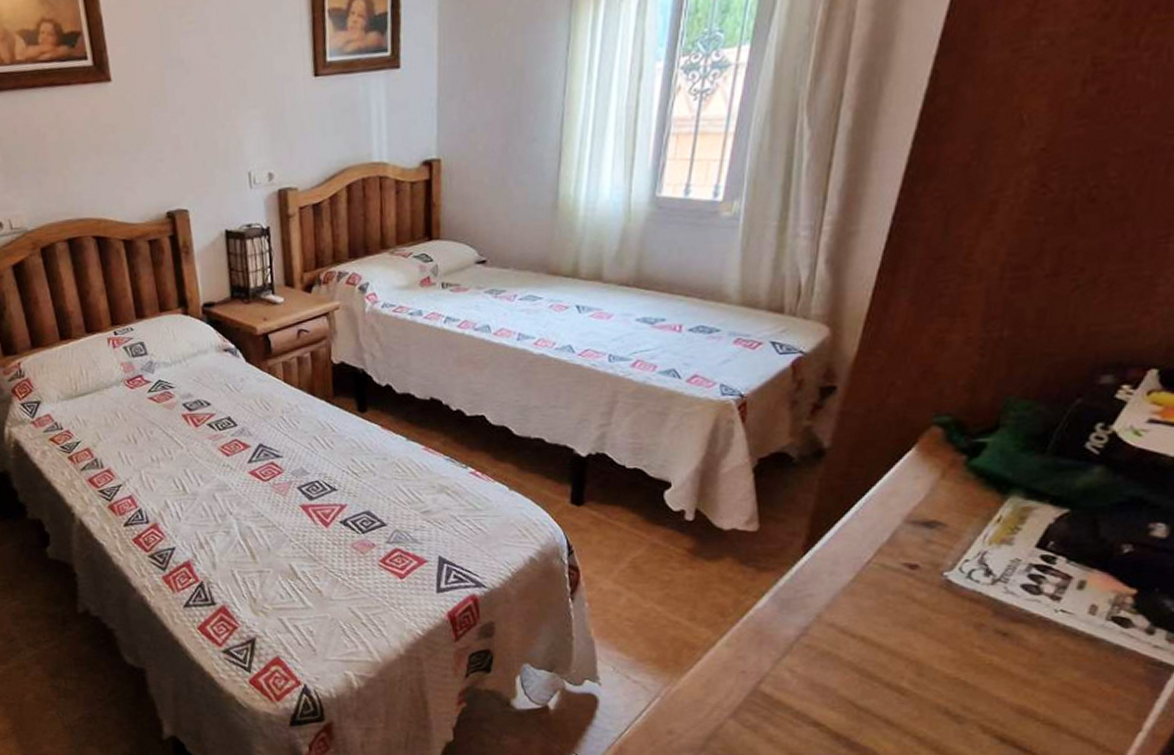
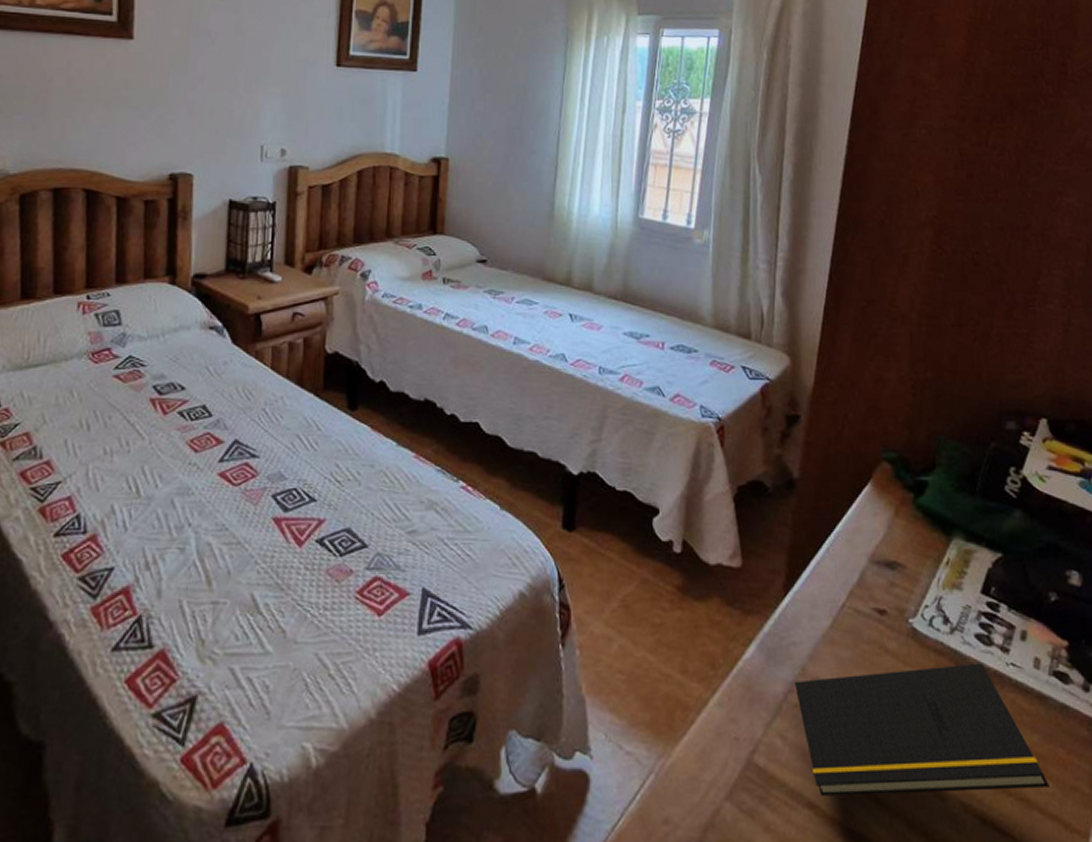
notepad: none [808,610,1086,717] -> present [794,663,1050,796]

